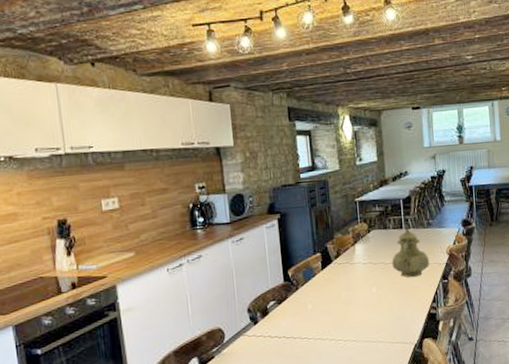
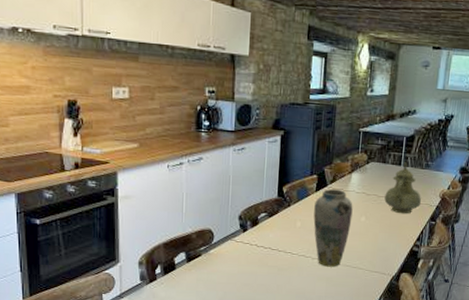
vase: none [322,263,364,347] -> present [313,189,353,267]

